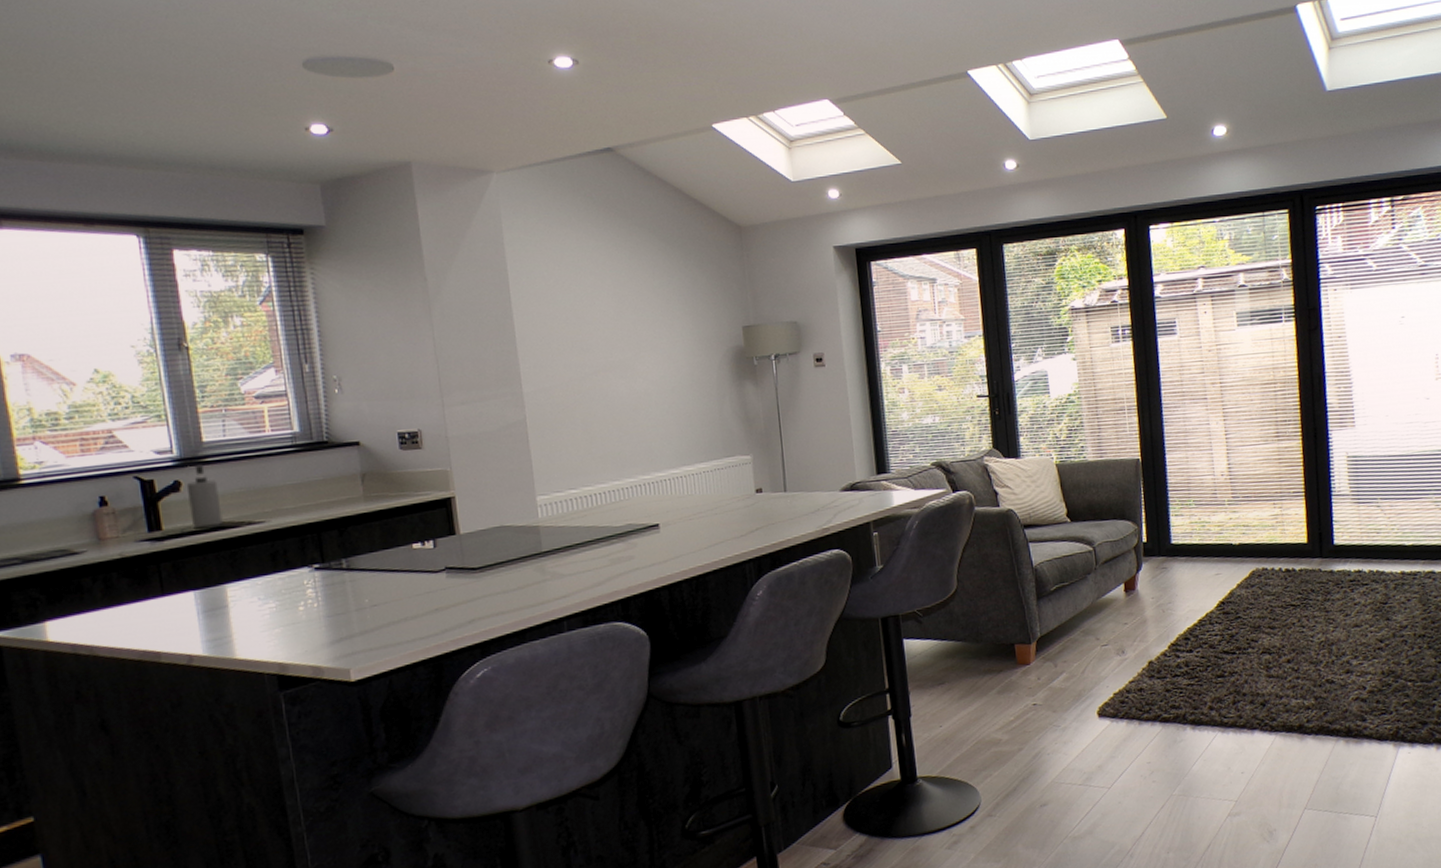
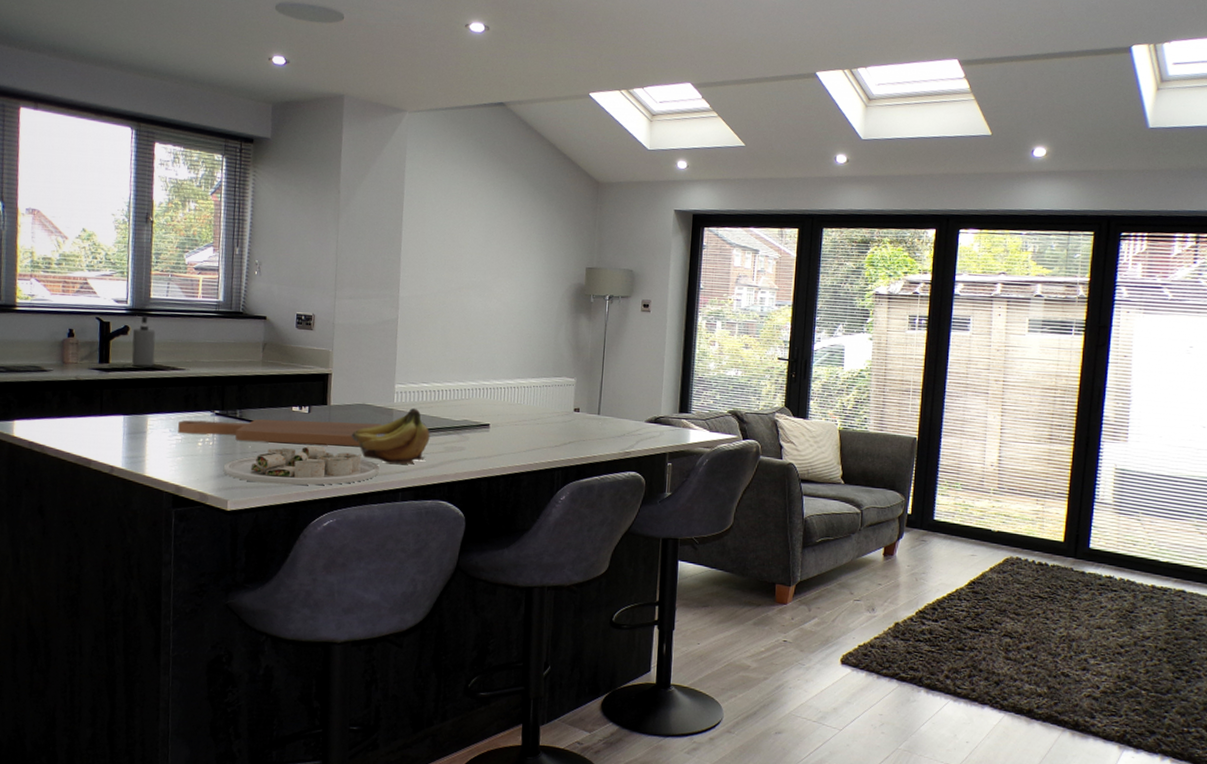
cutting board: none [268,546,528,601] -> present [178,419,382,447]
platter: none [336,584,535,643] -> present [223,445,379,486]
fruit: none [492,521,590,591] -> present [351,408,430,465]

